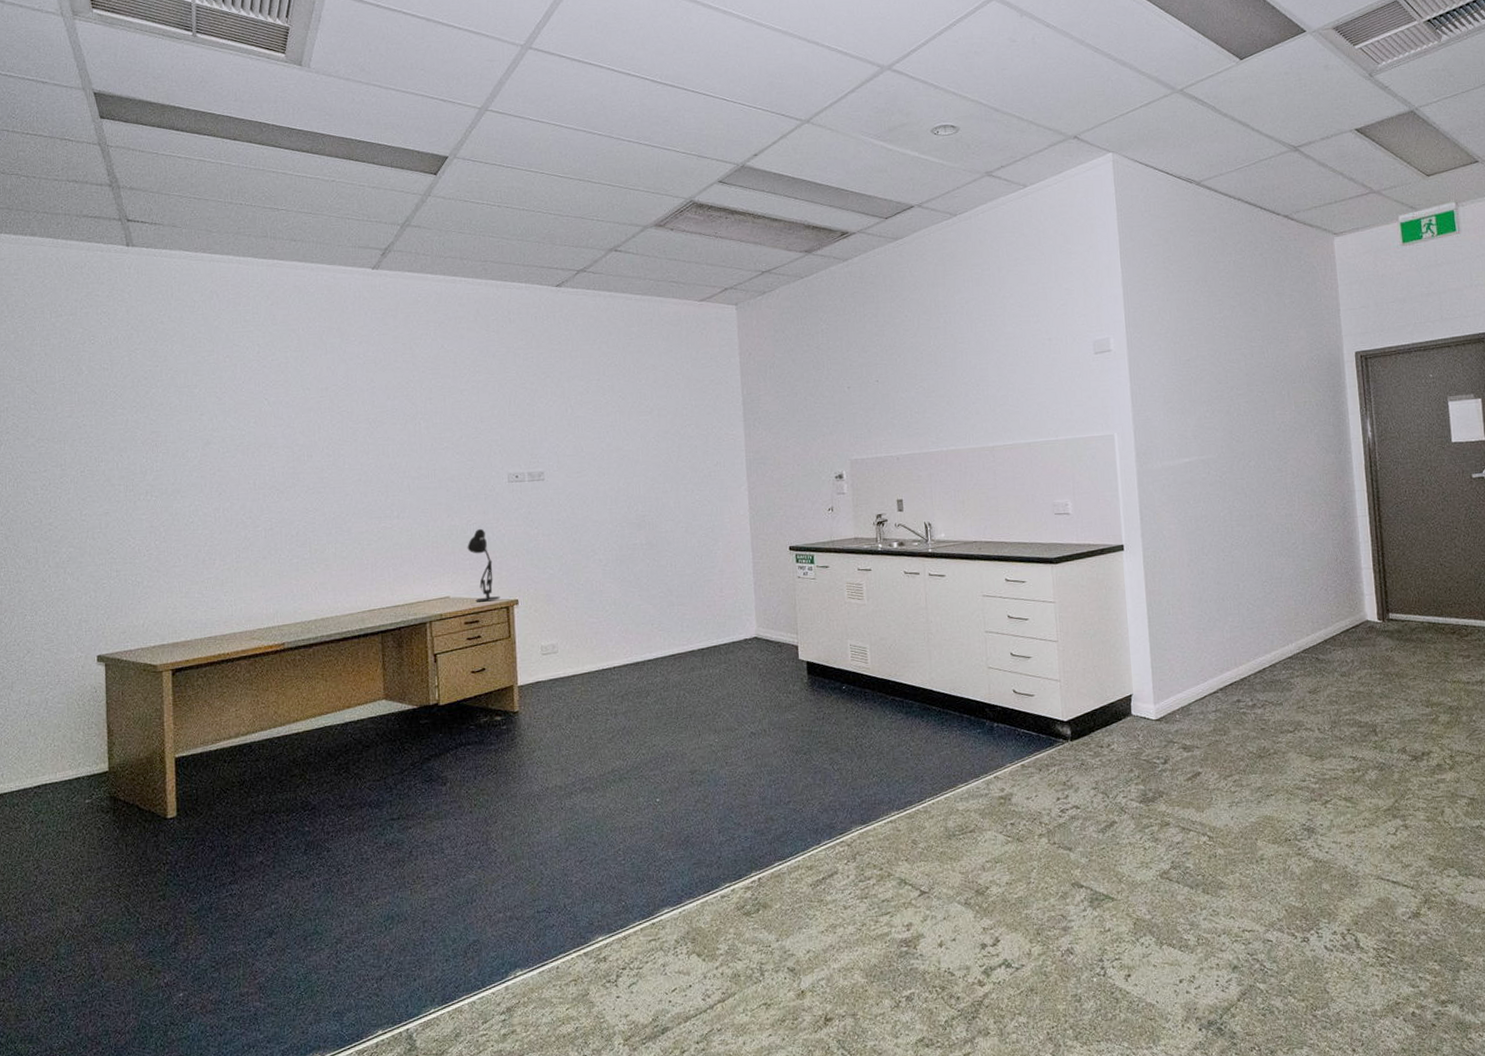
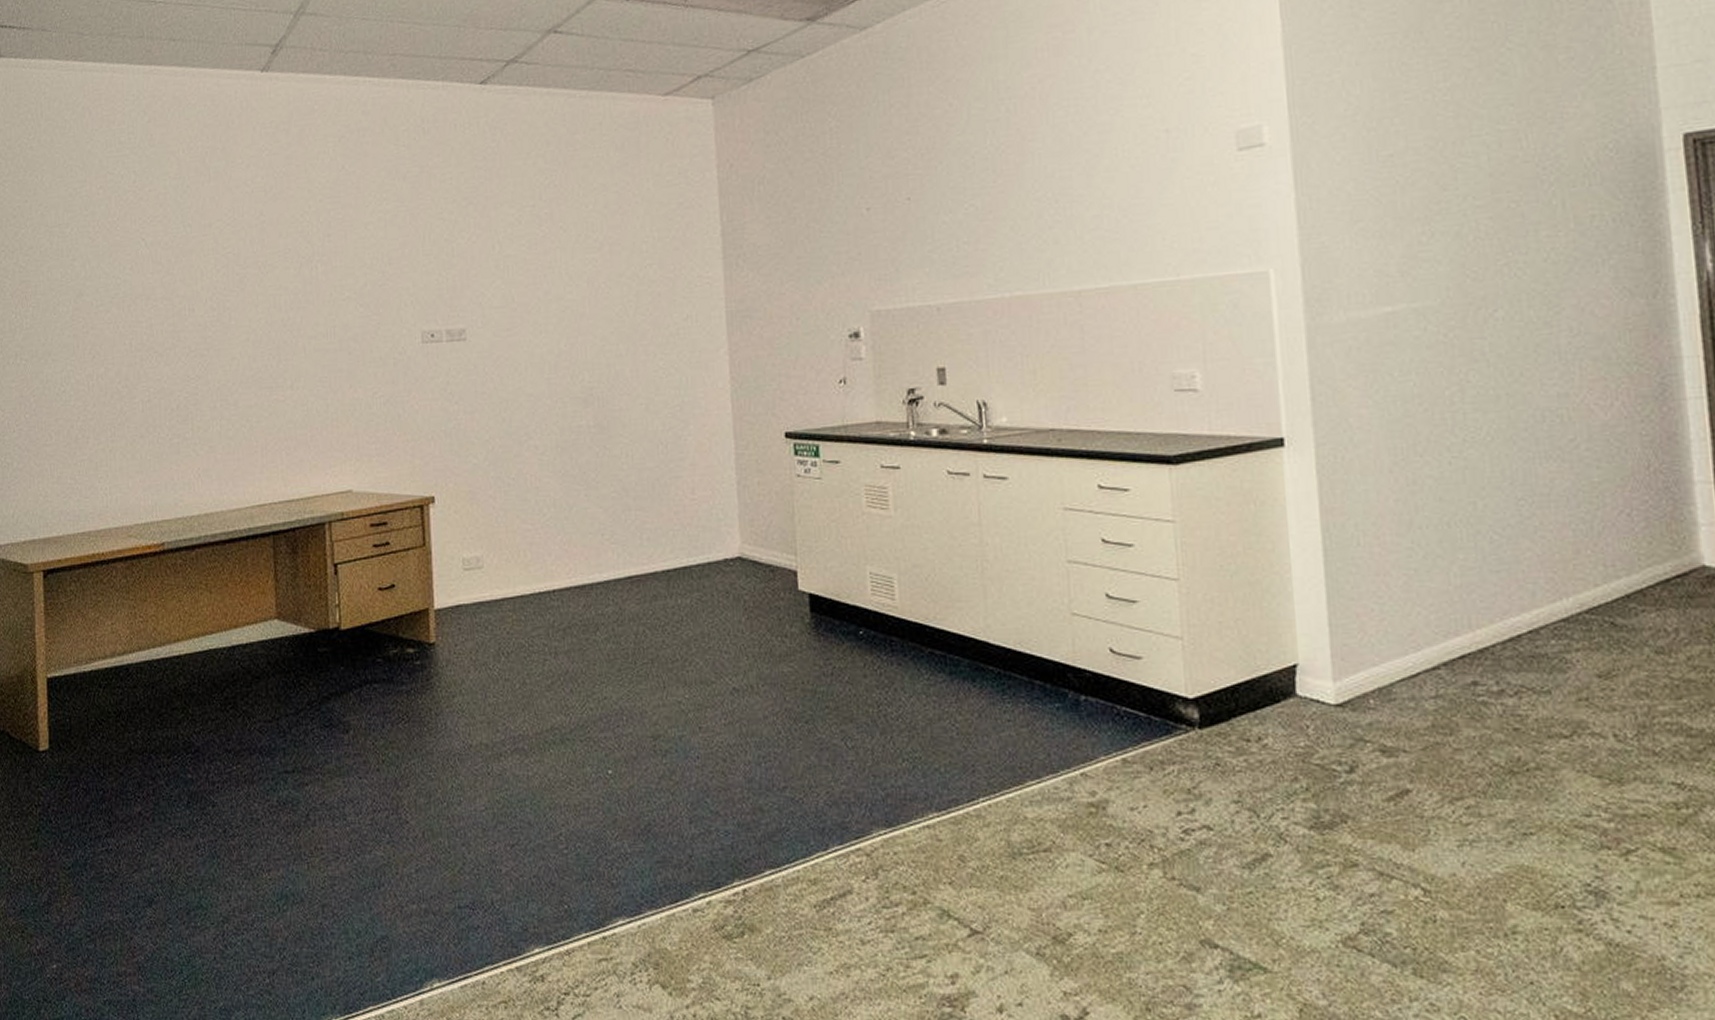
desk lamp: present [467,528,500,602] -> none [373,402,413,499]

